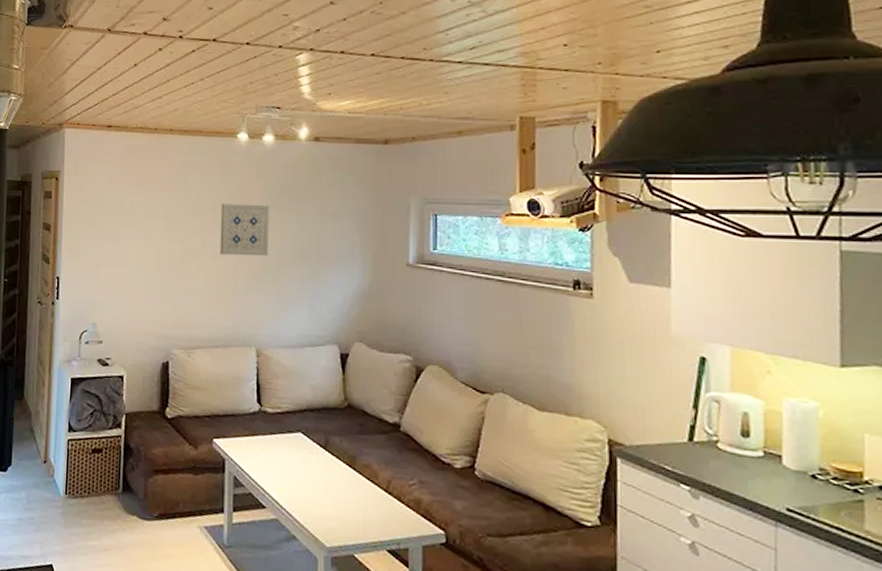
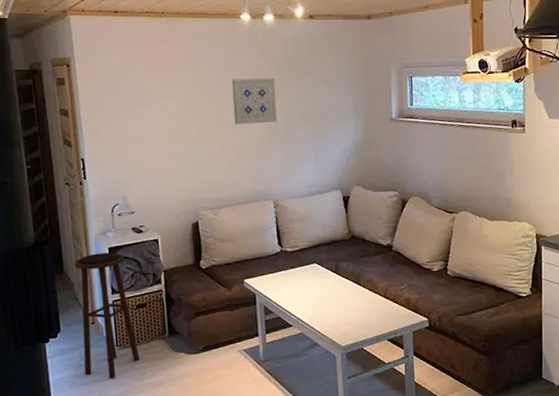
stool: none [29,382,88,531] -> present [74,252,139,379]

